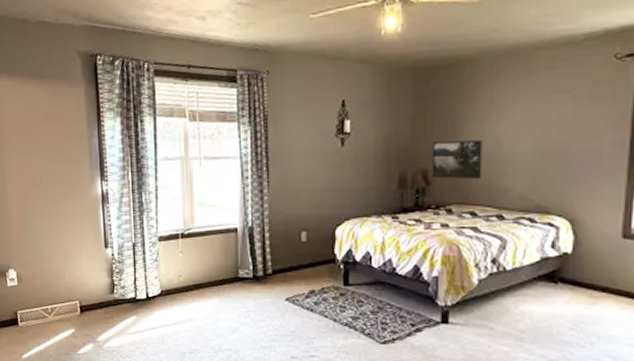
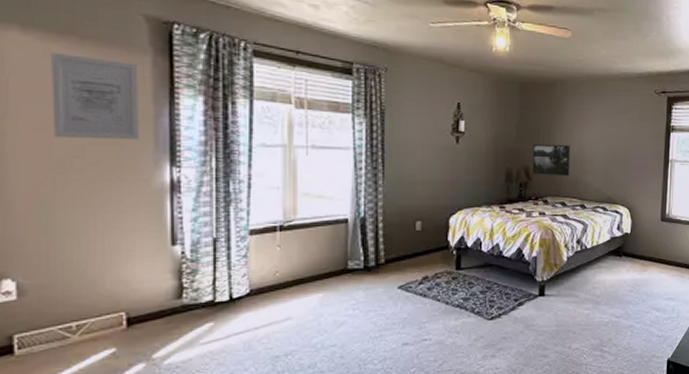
wall art: none [25,92,80,161] -> present [51,52,139,140]

